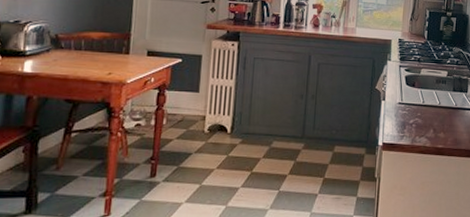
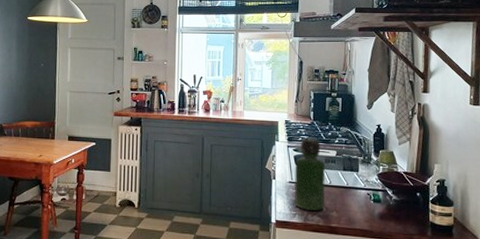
bottle: none [402,57,436,132] -> present [294,137,326,210]

